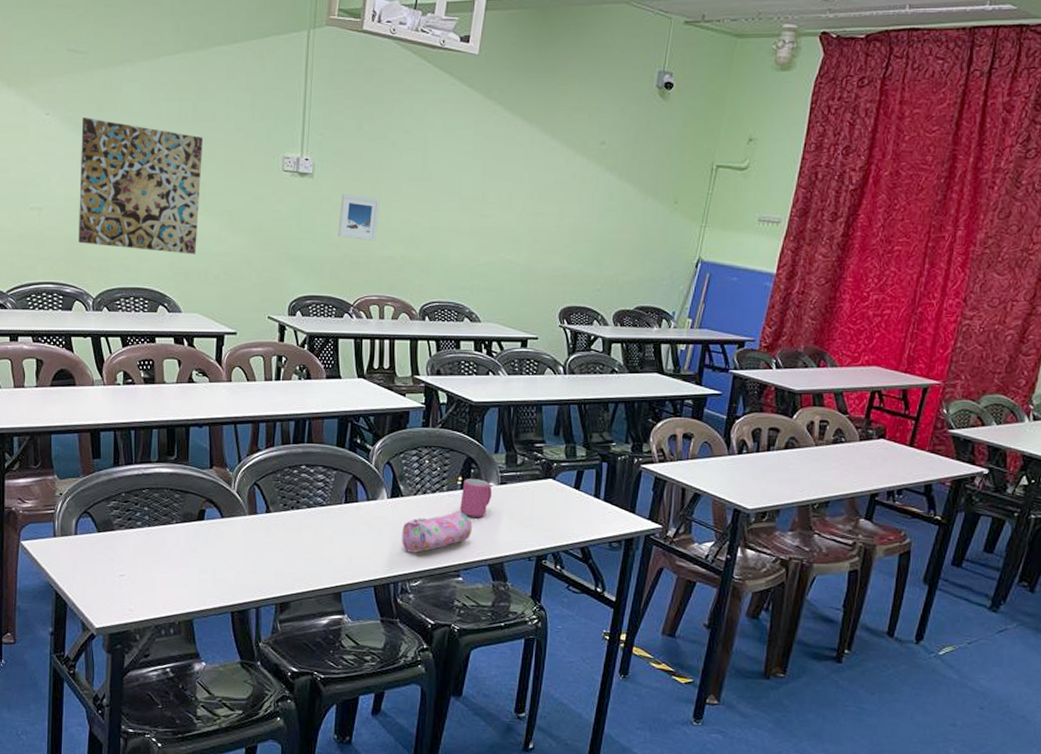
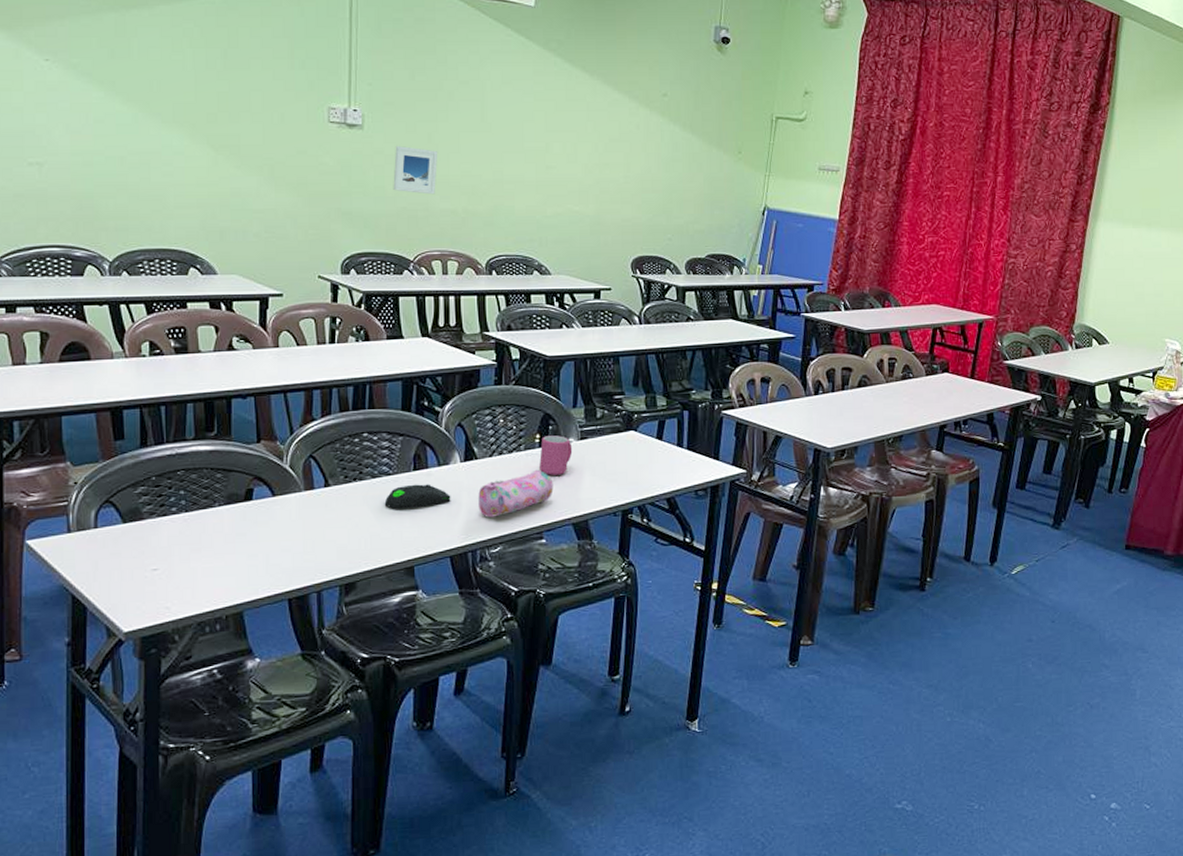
wall art: present [78,118,203,254] -> none [89,64,236,212]
computer mouse: none [319,516,377,540] -> present [385,484,451,510]

